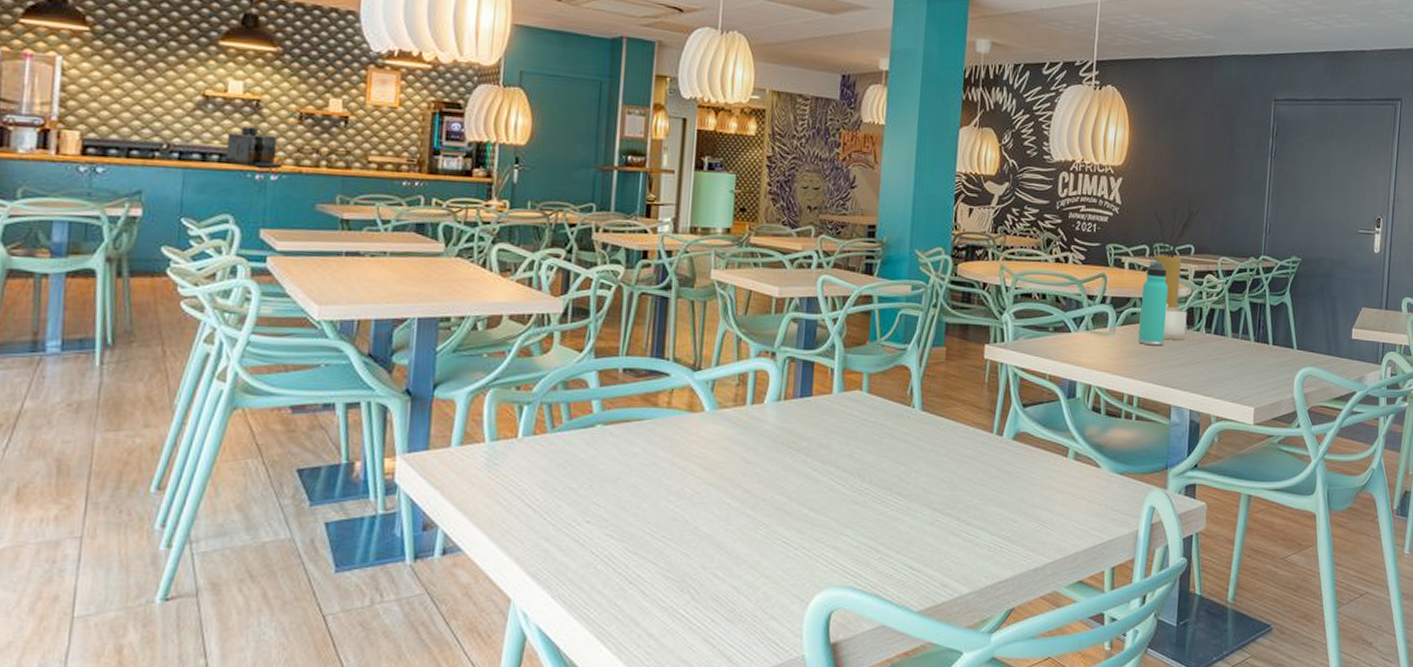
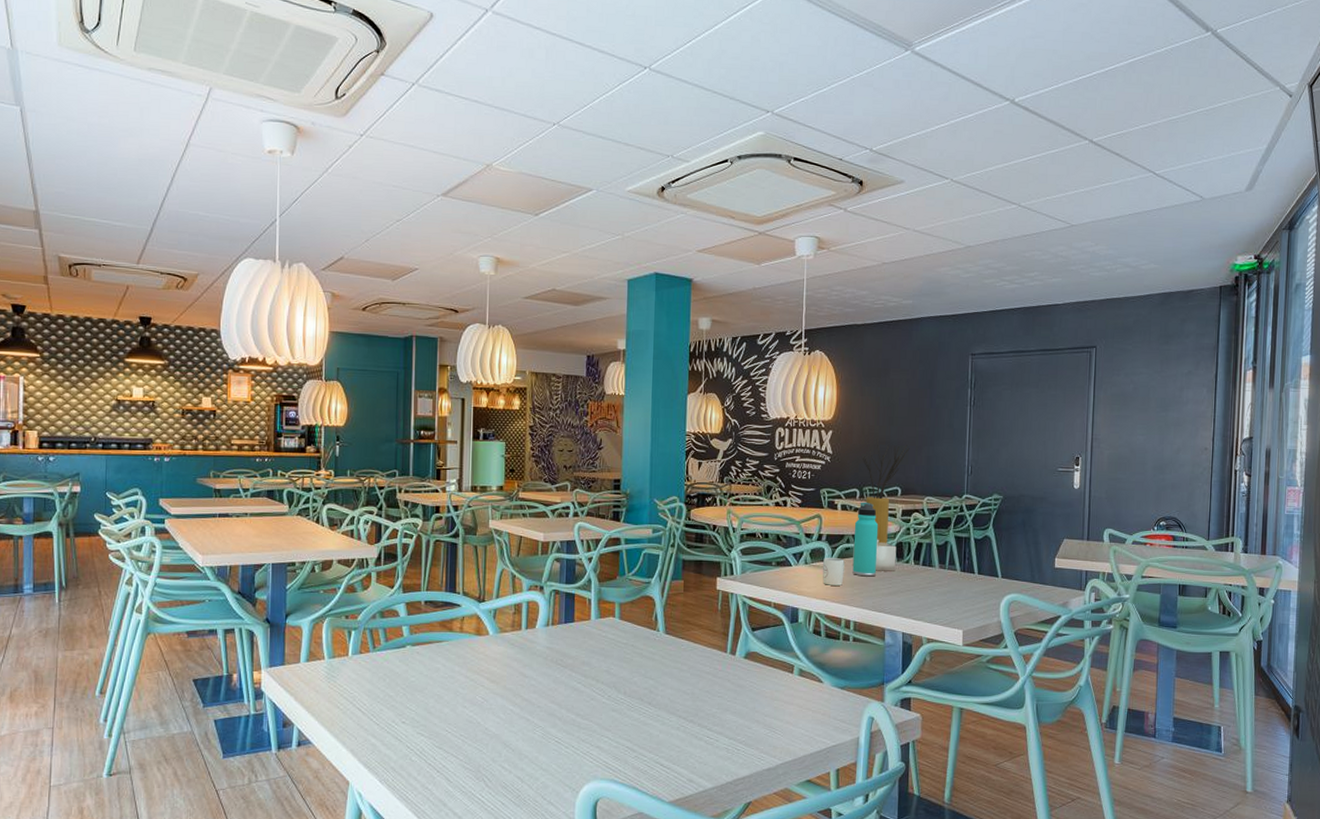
coffee machine: present [225,126,283,169] -> none [133,422,173,453]
mug: none [1104,322,1130,356] -> present [822,557,845,586]

